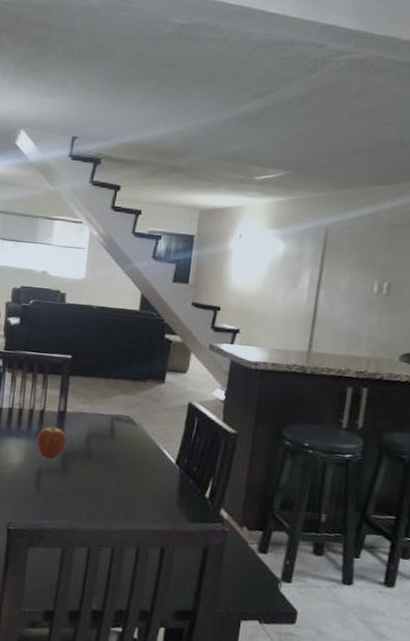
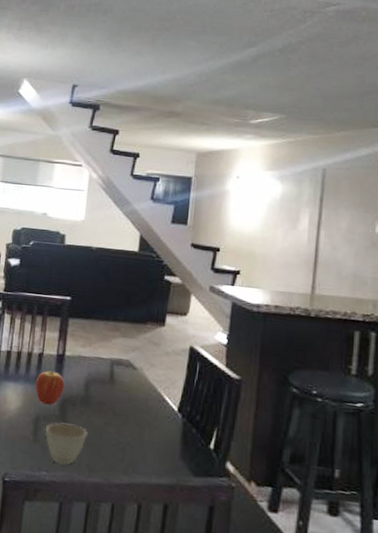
cup: none [47,475,88,514] -> present [45,422,87,465]

